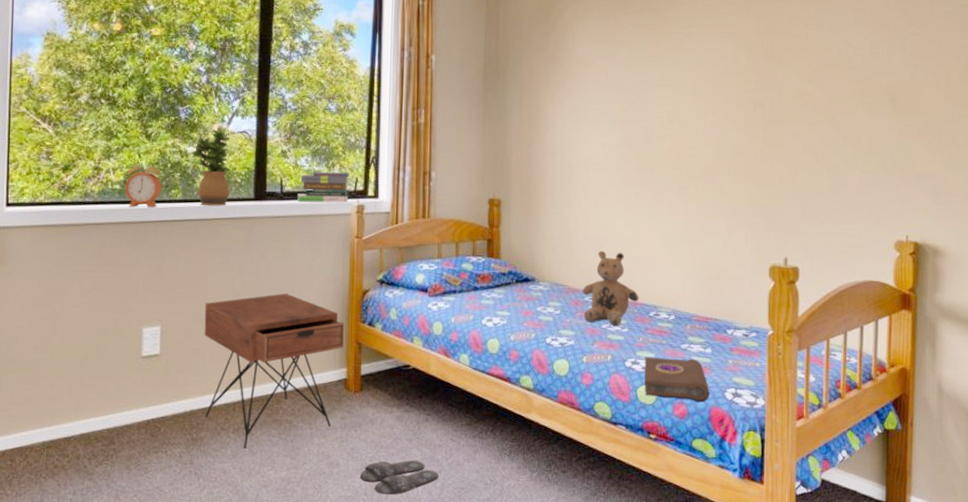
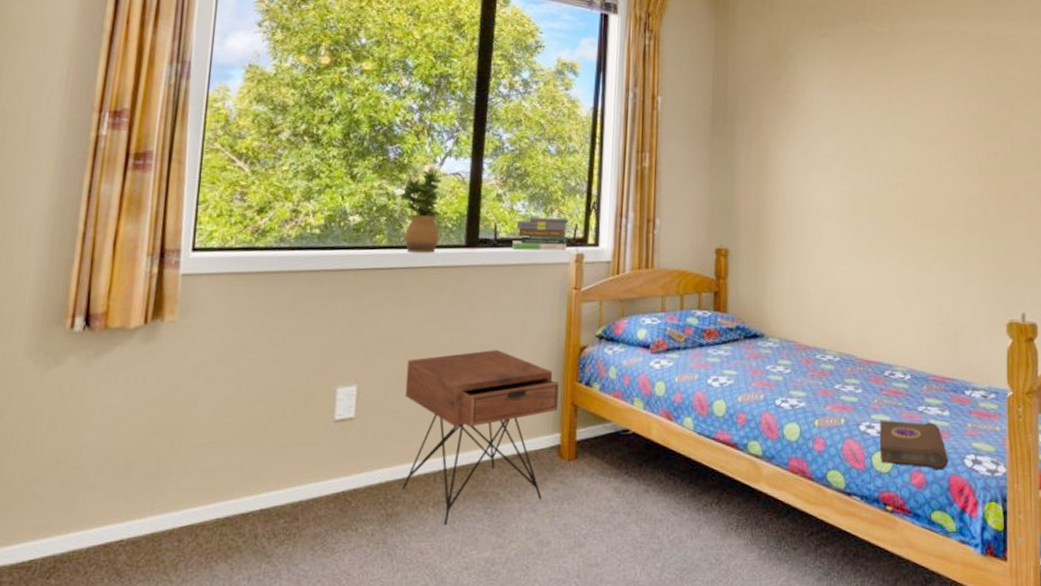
alarm clock: present [125,159,162,208] -> none [324,201,366,255]
slippers: present [359,460,439,495] -> none [572,536,659,577]
teddy bear: present [582,250,640,326] -> none [813,304,874,386]

